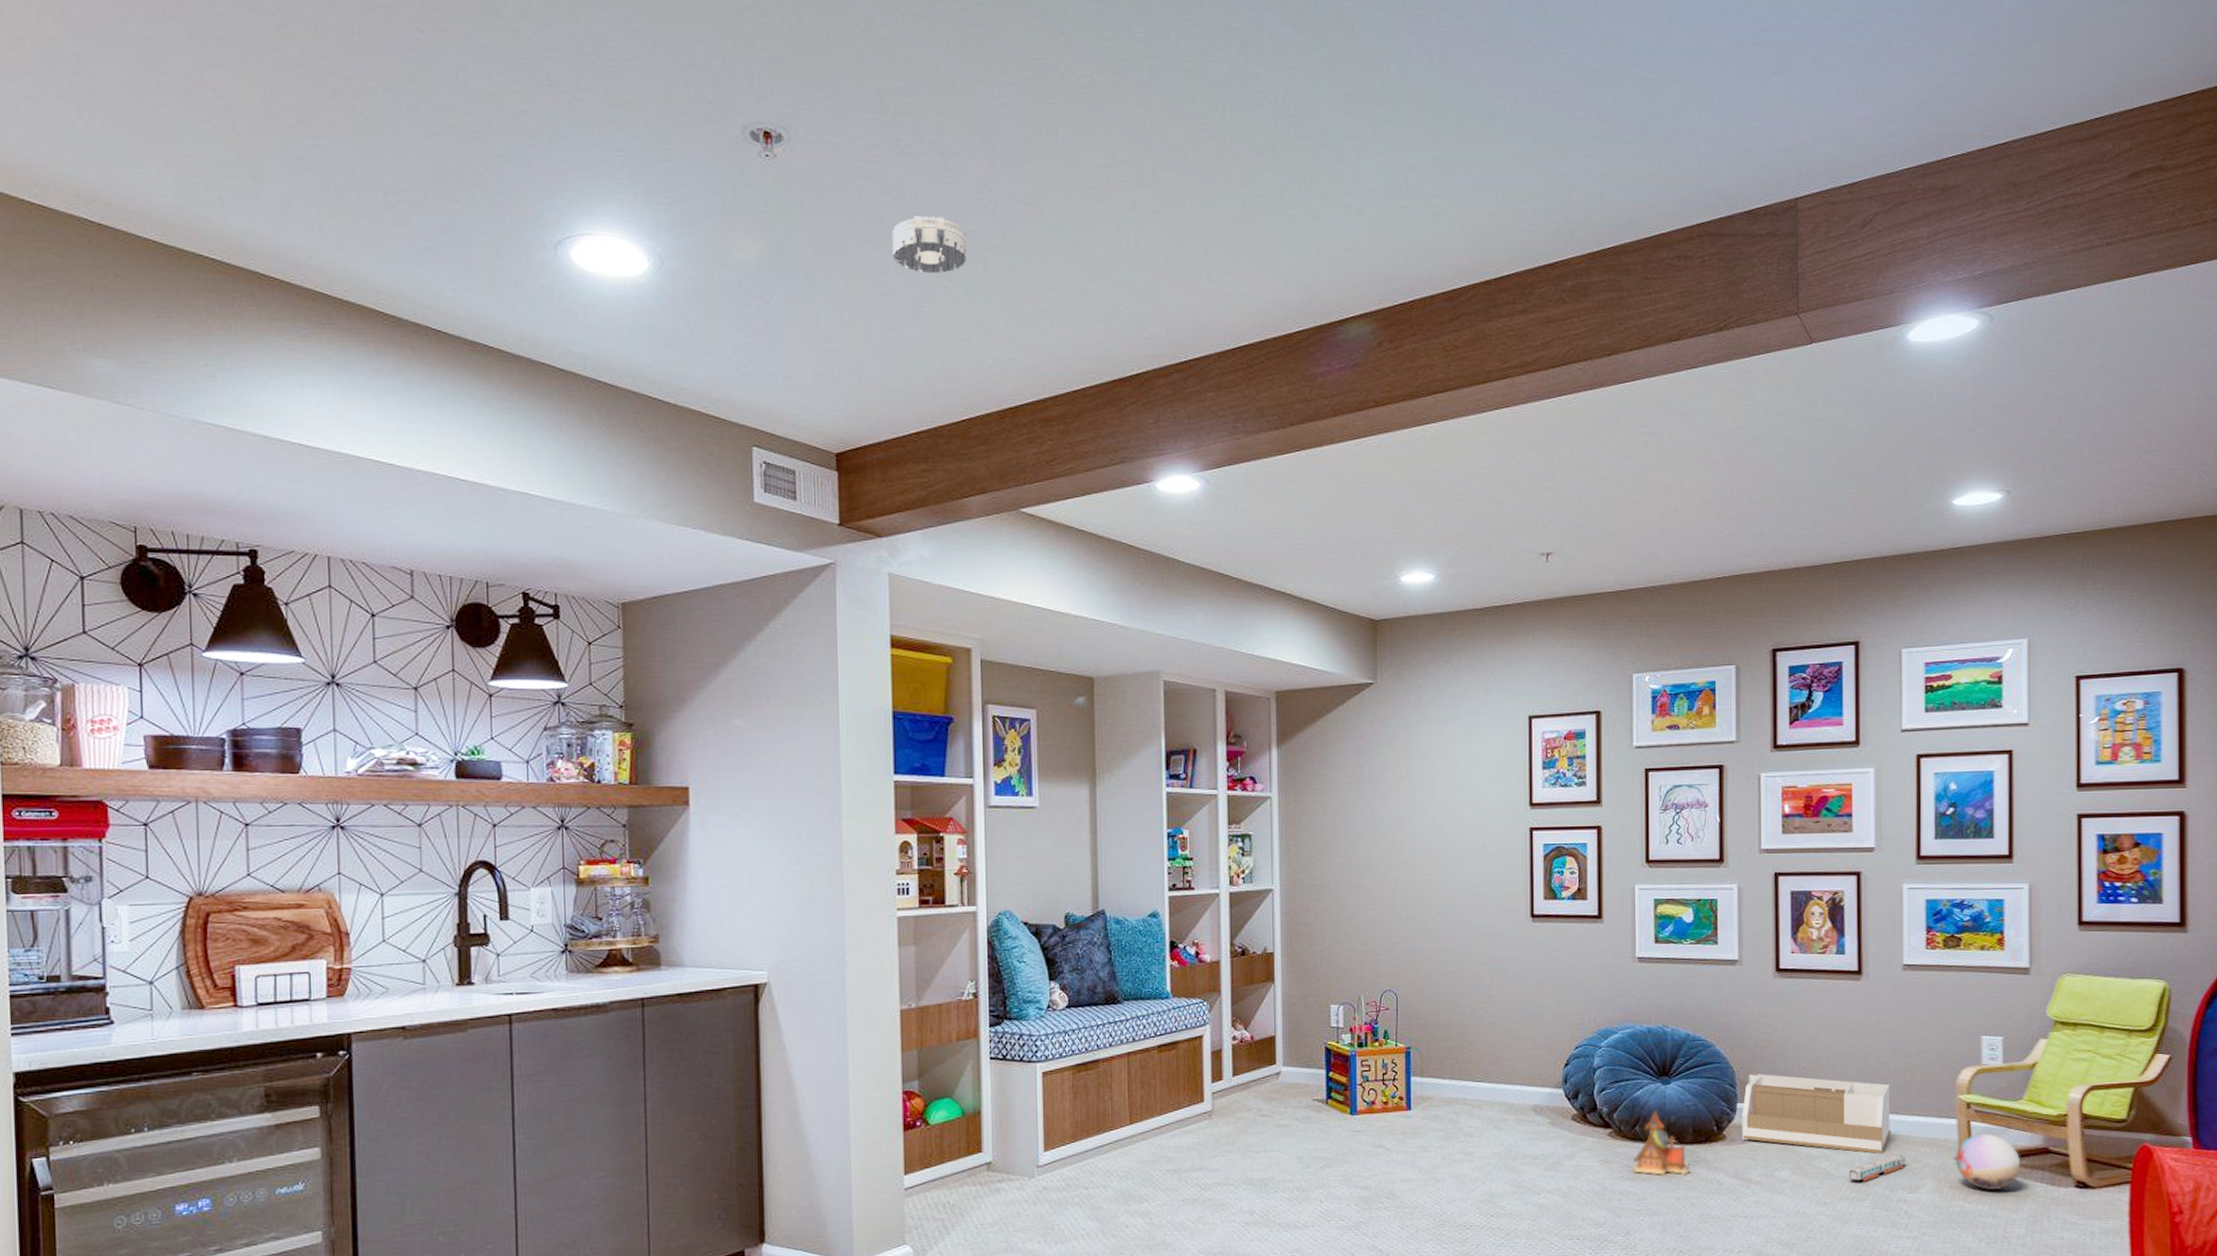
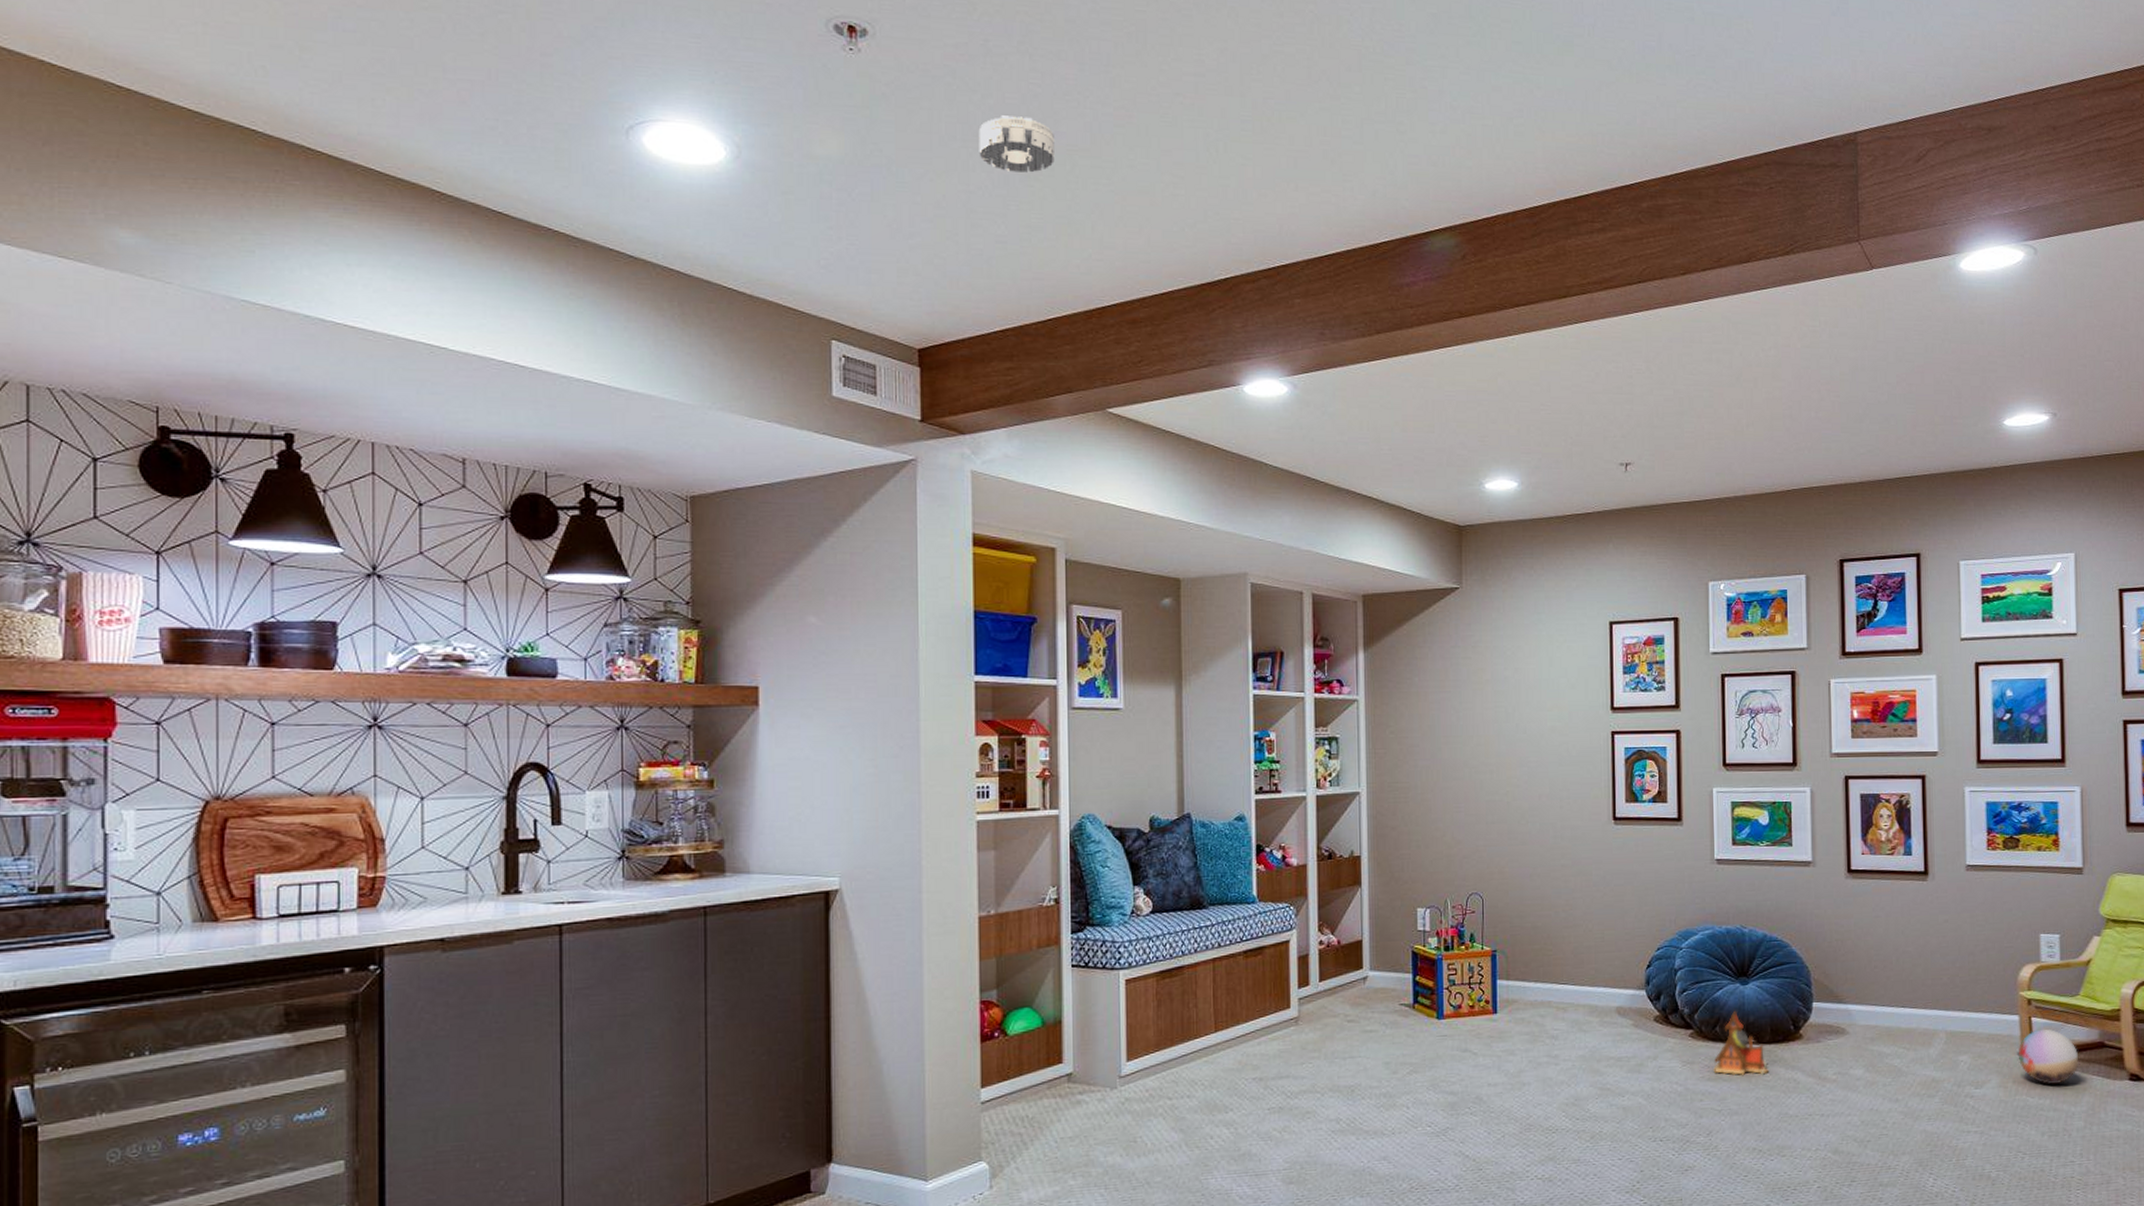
storage bin: present [1742,1073,1891,1154] -> none [1817,972,1958,1051]
toy train: present [1848,1155,1907,1182] -> none [1918,1051,1973,1079]

